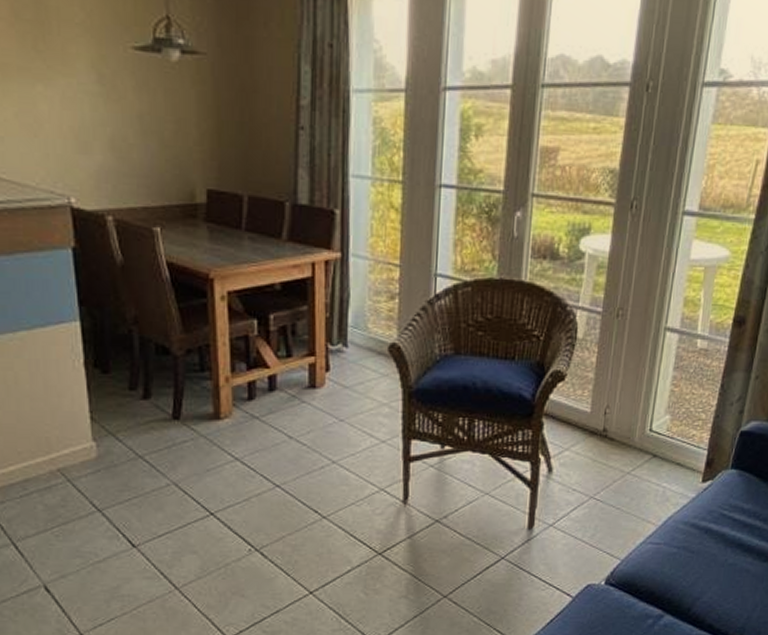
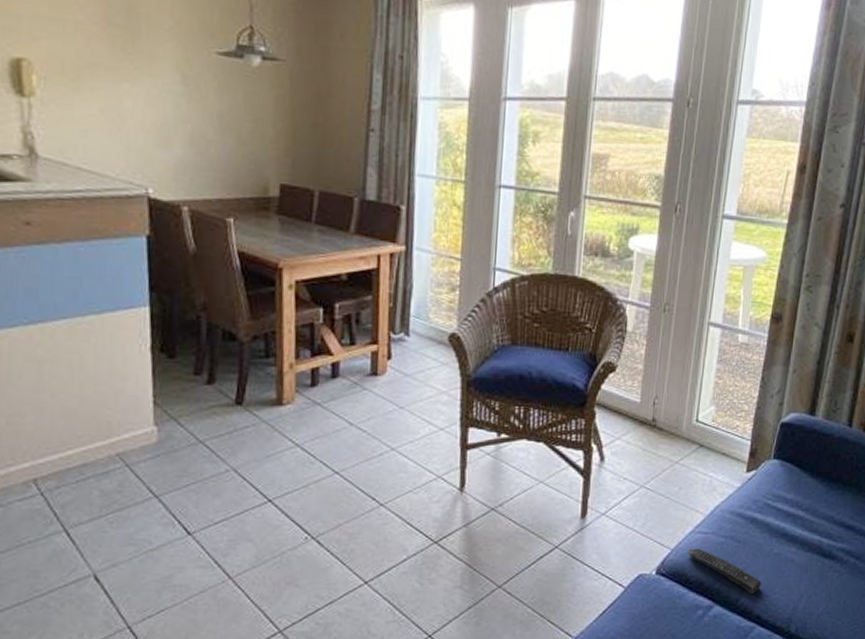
remote control: none [638,559,715,604] -> present [688,548,762,595]

